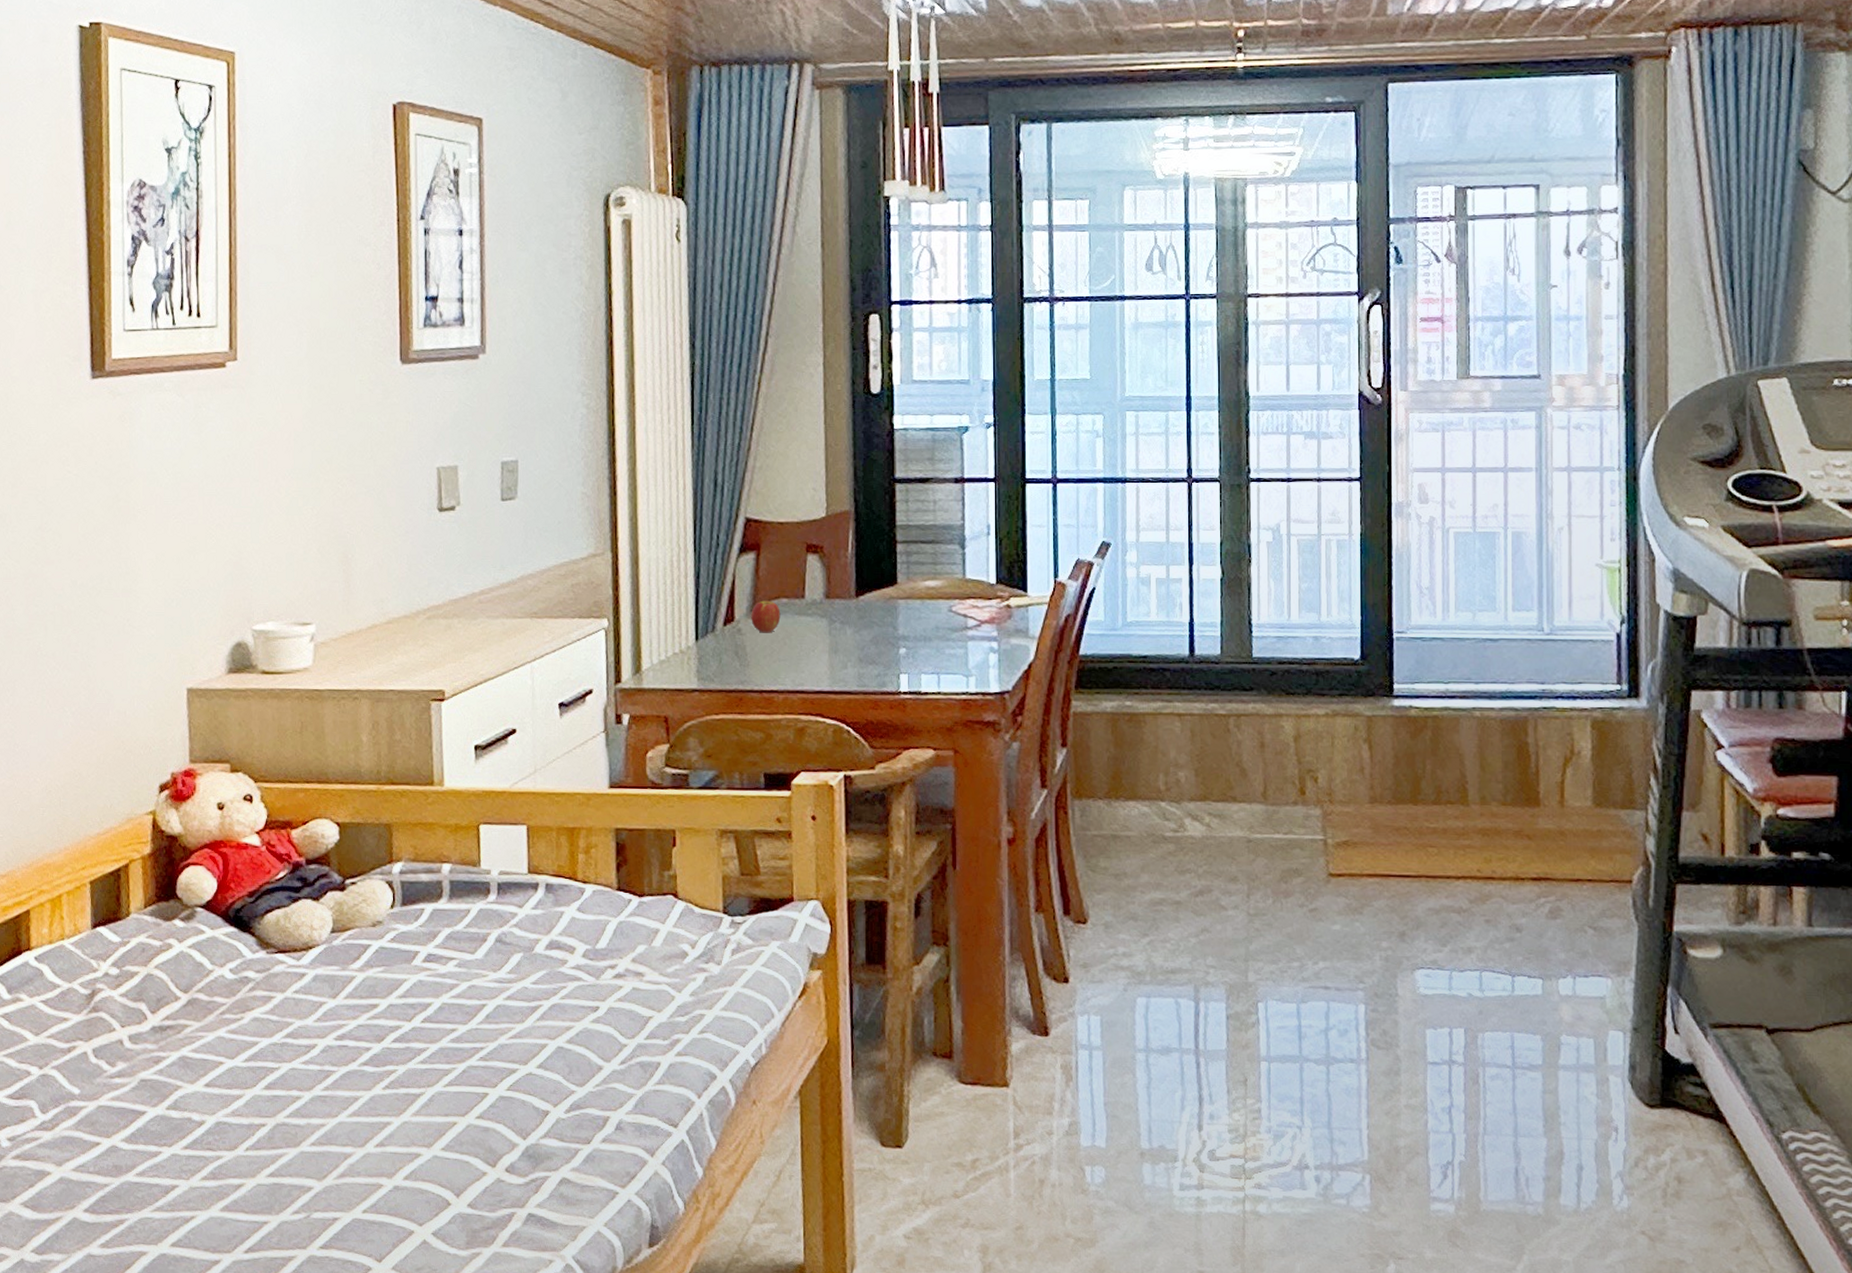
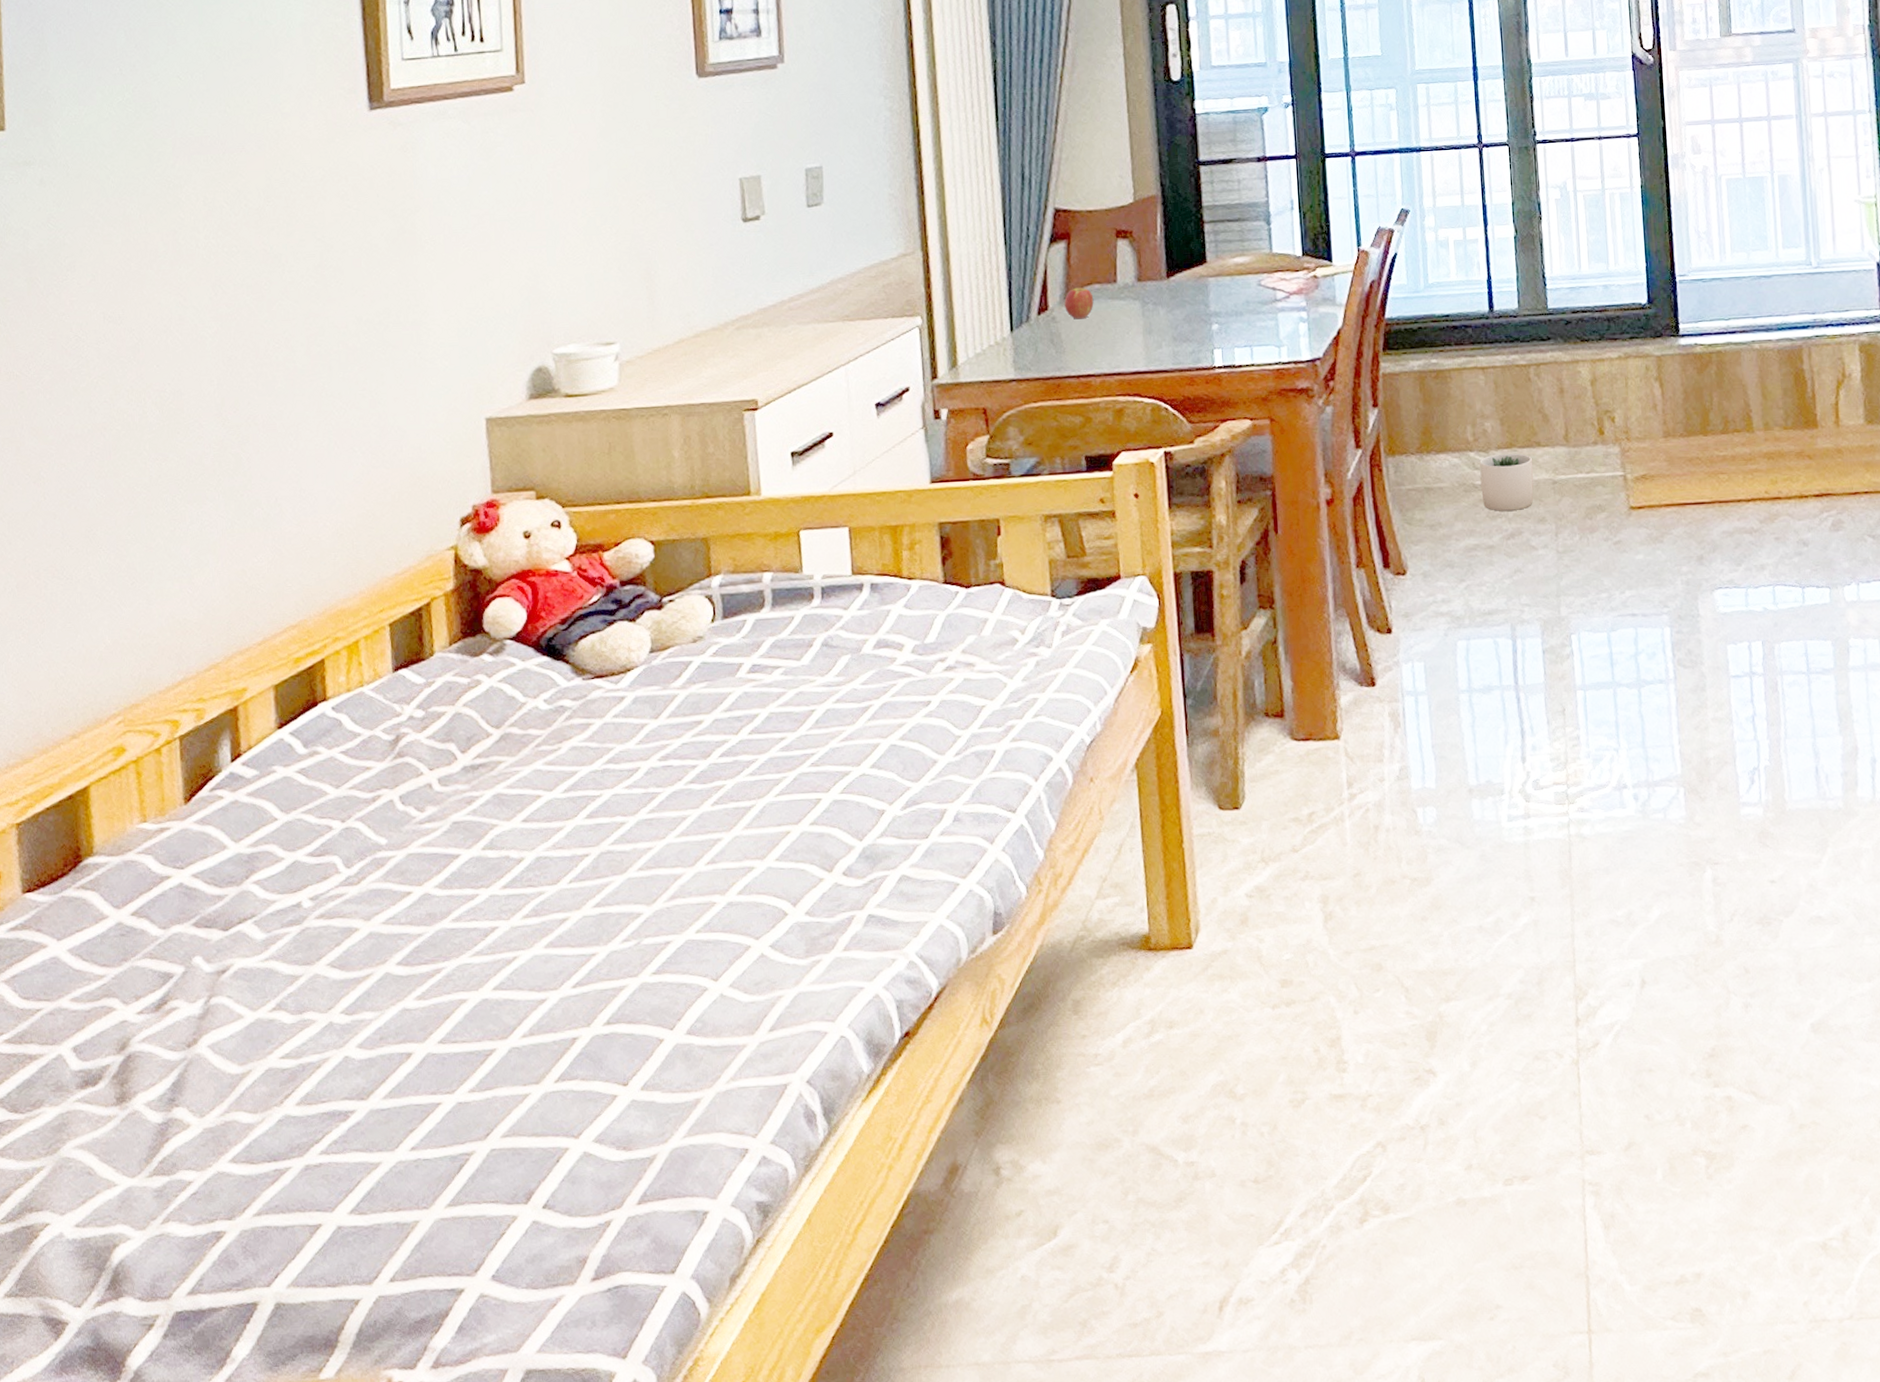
planter: none [1170,806,1226,867] -> present [1479,453,1534,511]

